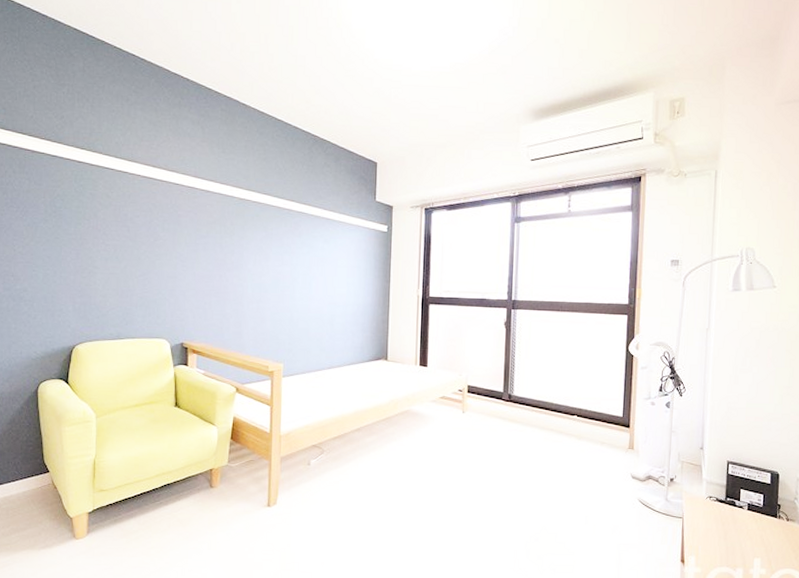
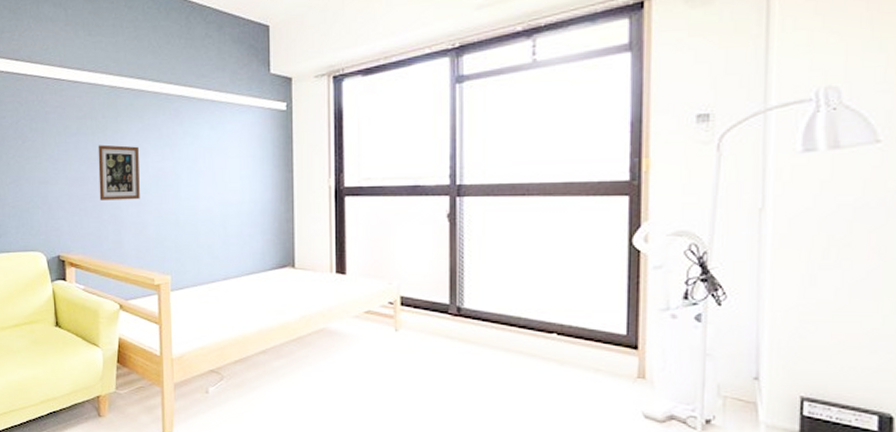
picture frame: none [223,248,261,297] -> present [98,144,140,200]

